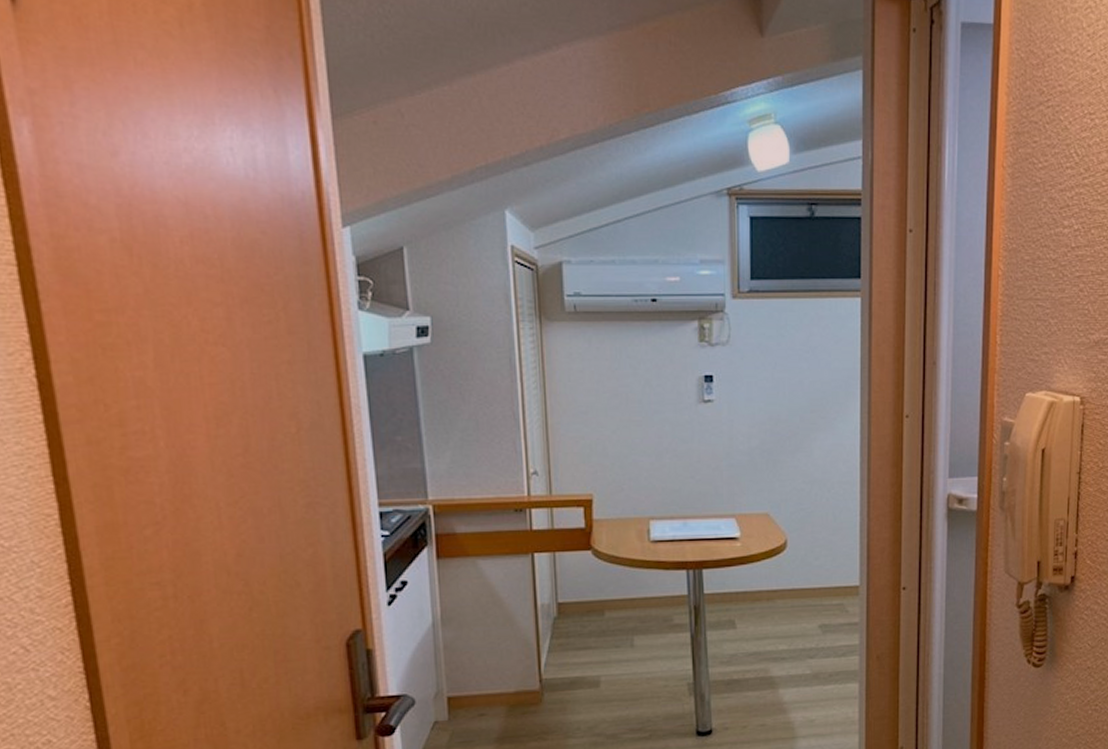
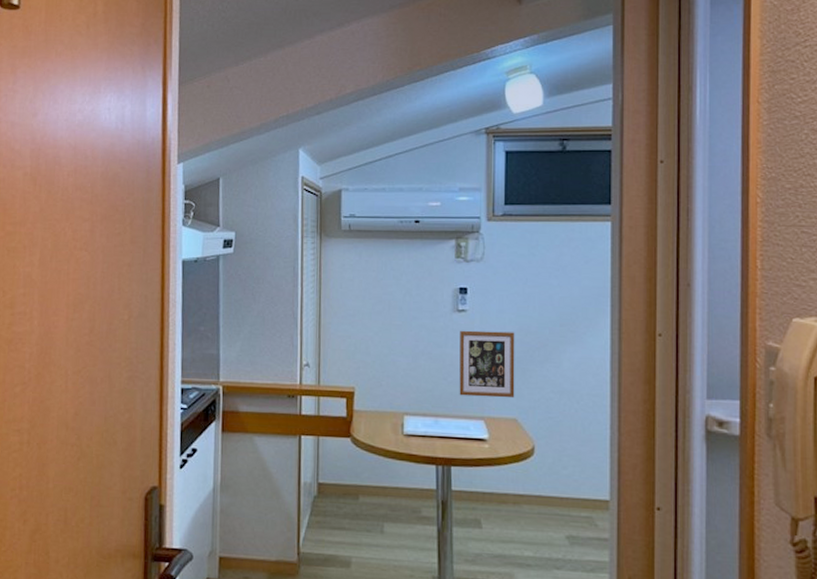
picture frame: none [707,422,766,494] -> present [459,330,515,398]

